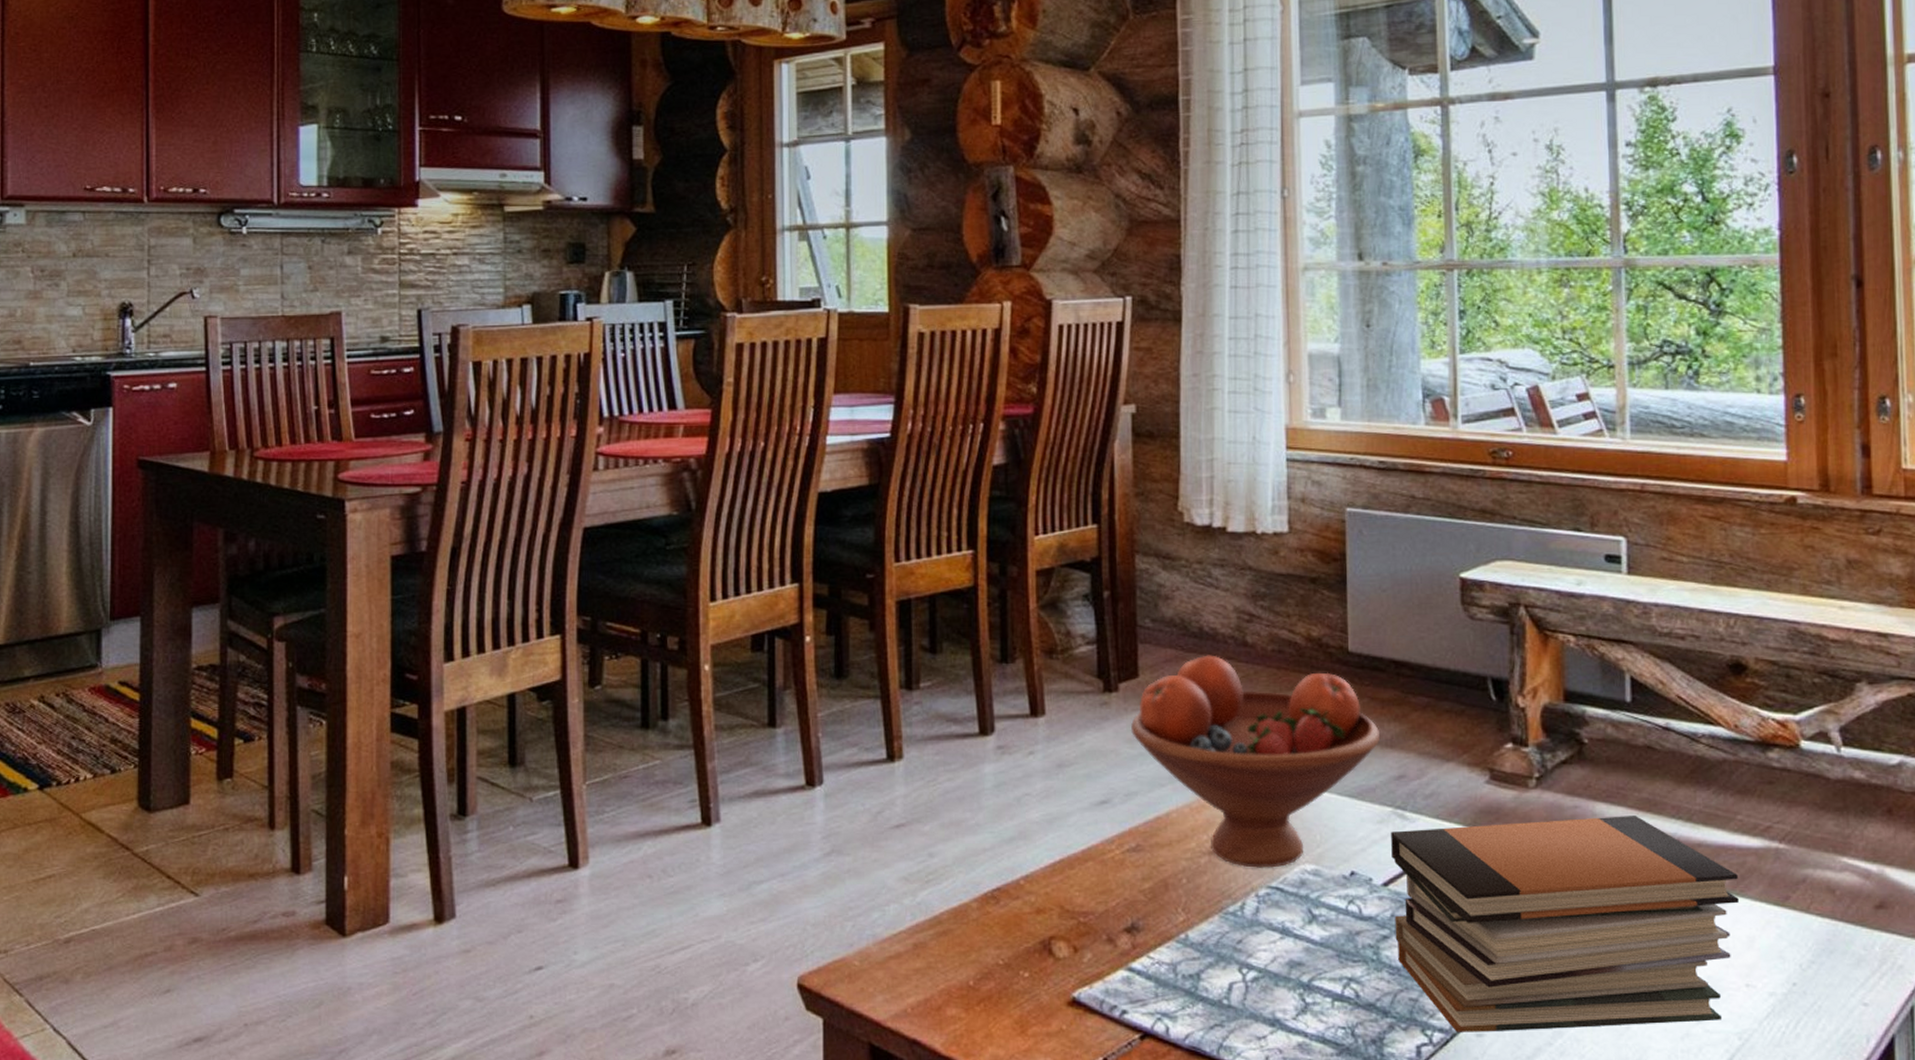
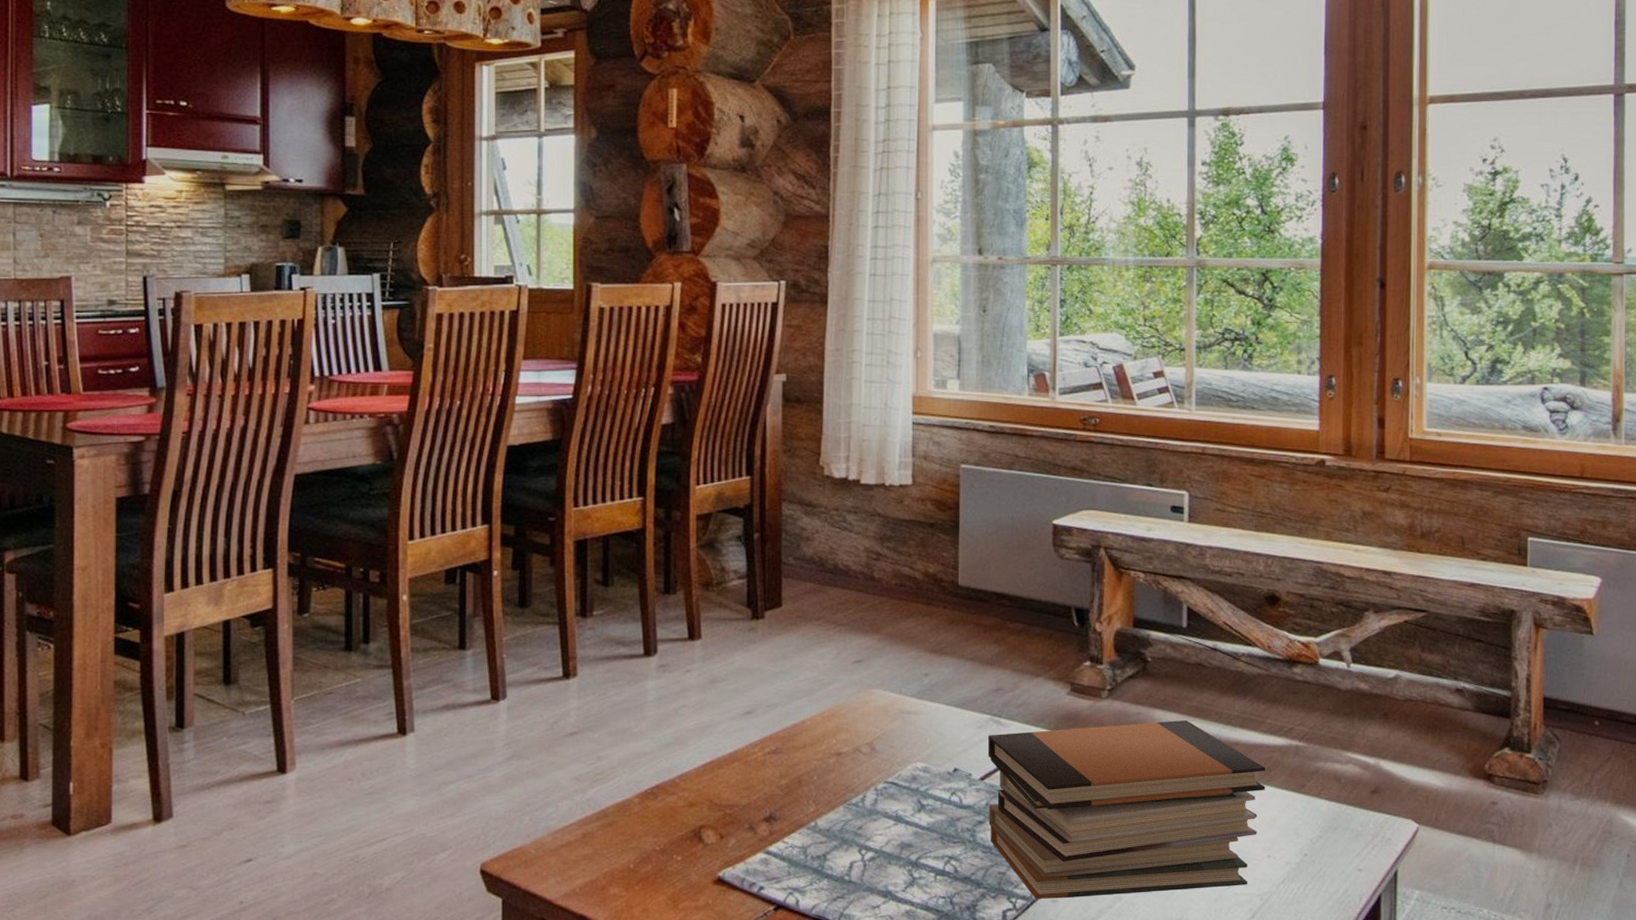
fruit bowl: present [1130,655,1381,868] -> none [773,588,983,766]

